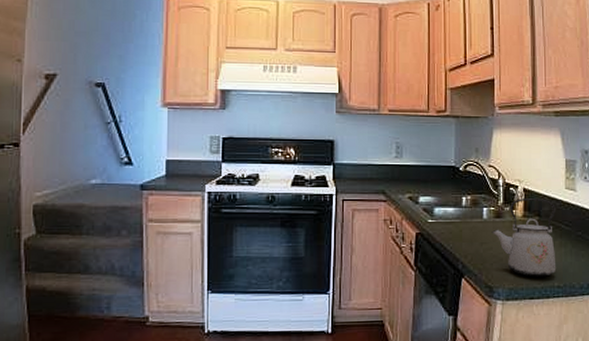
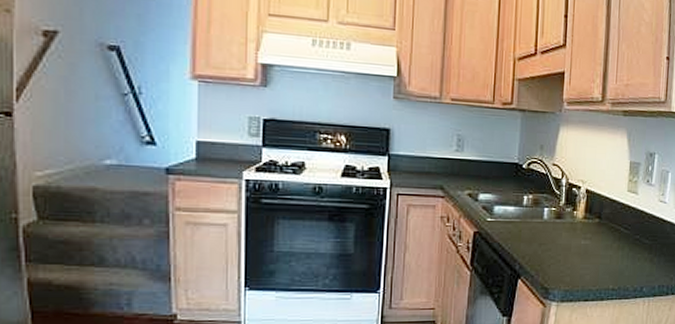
kettle: present [491,198,557,277] -> none [551,200,616,279]

